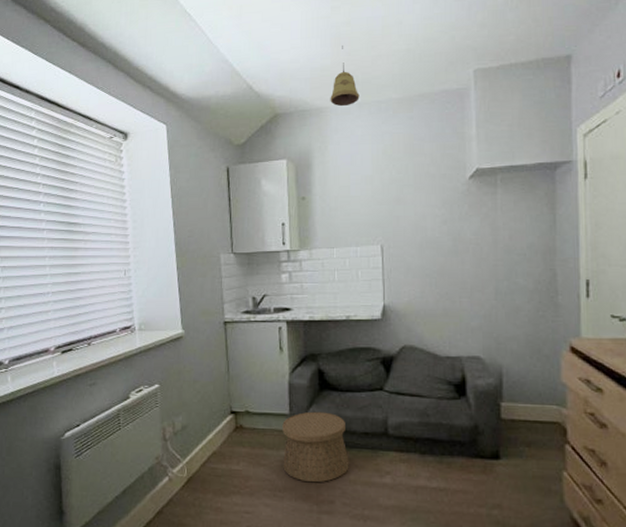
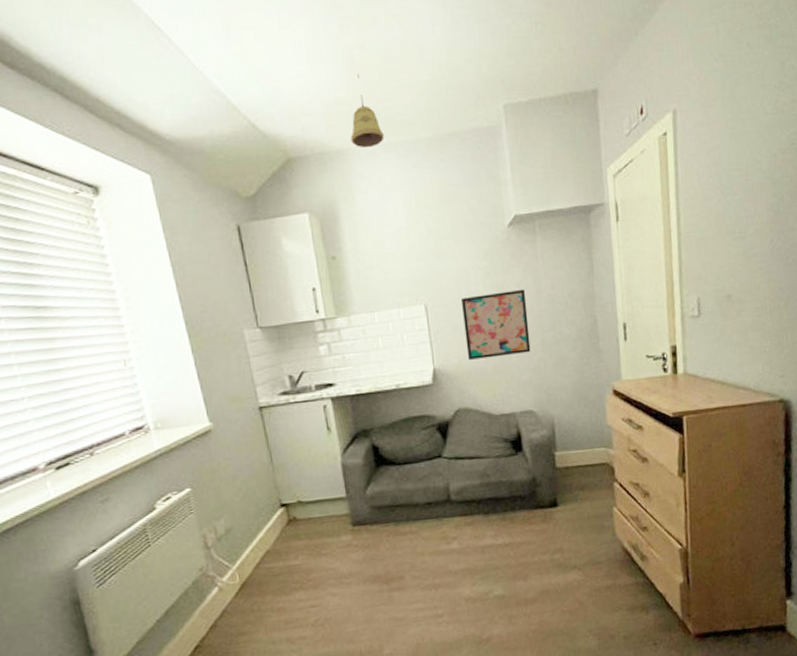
basket: present [282,411,349,483] -> none [340,488,415,563]
wall art: none [416,237,483,300] -> present [460,289,531,360]

